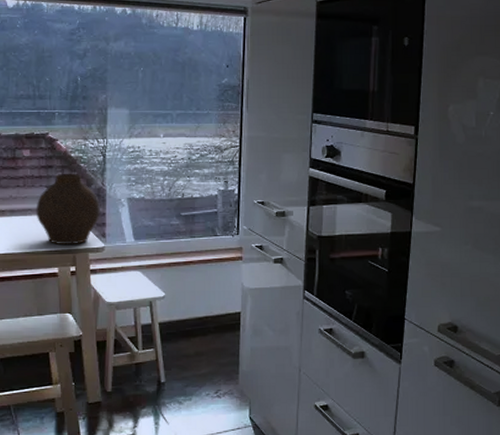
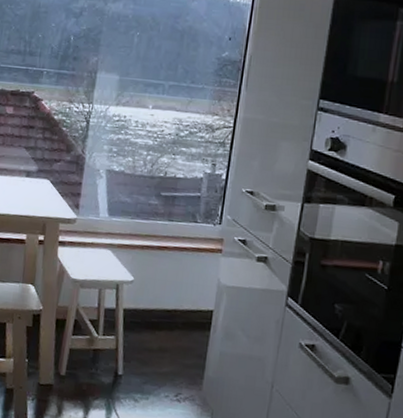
vase: present [36,174,100,246] -> none [11,136,78,213]

